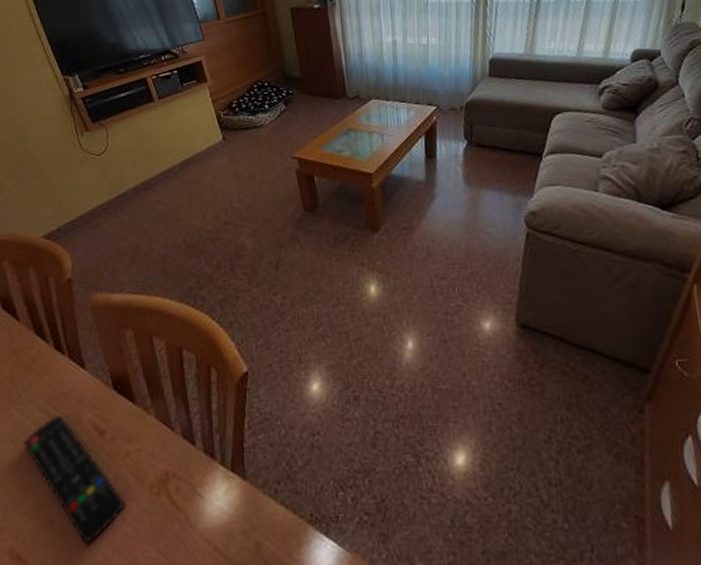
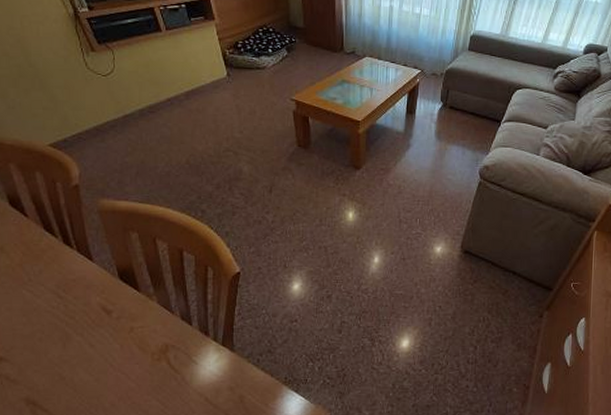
remote control: present [23,415,125,544] -> none [35,297,129,394]

